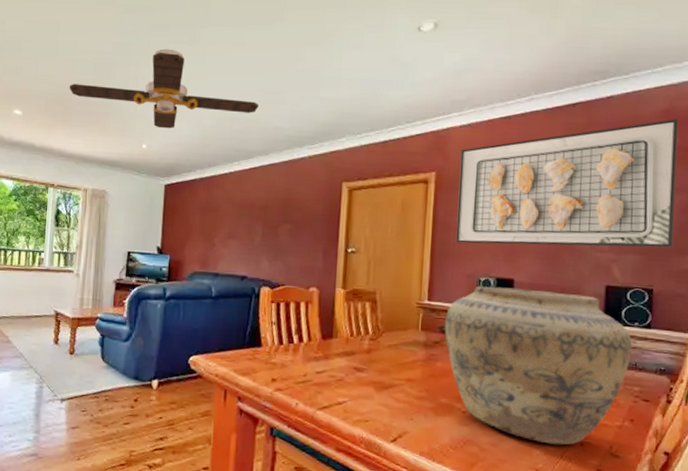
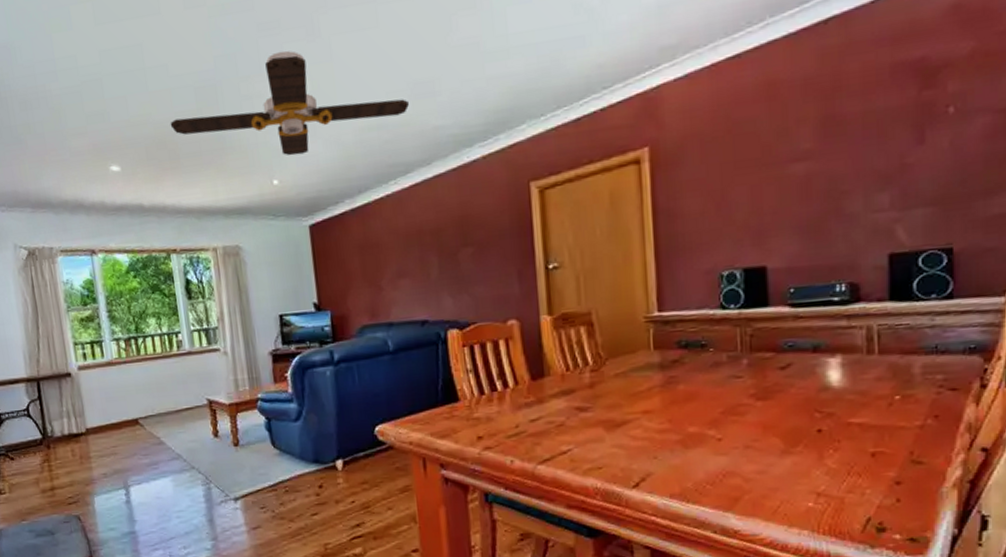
vase: present [445,286,632,445] -> none [683,271,930,461]
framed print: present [455,119,679,248] -> none [679,13,977,233]

